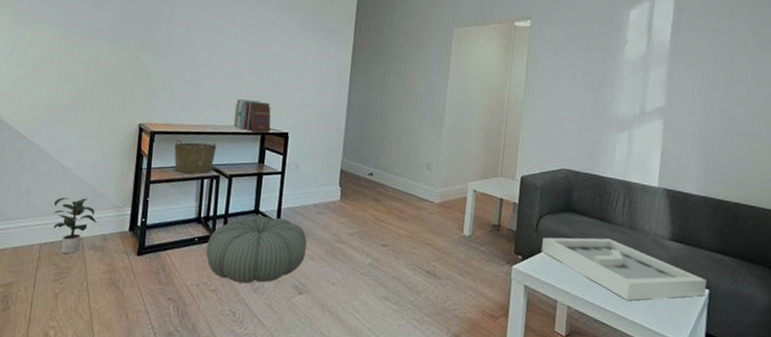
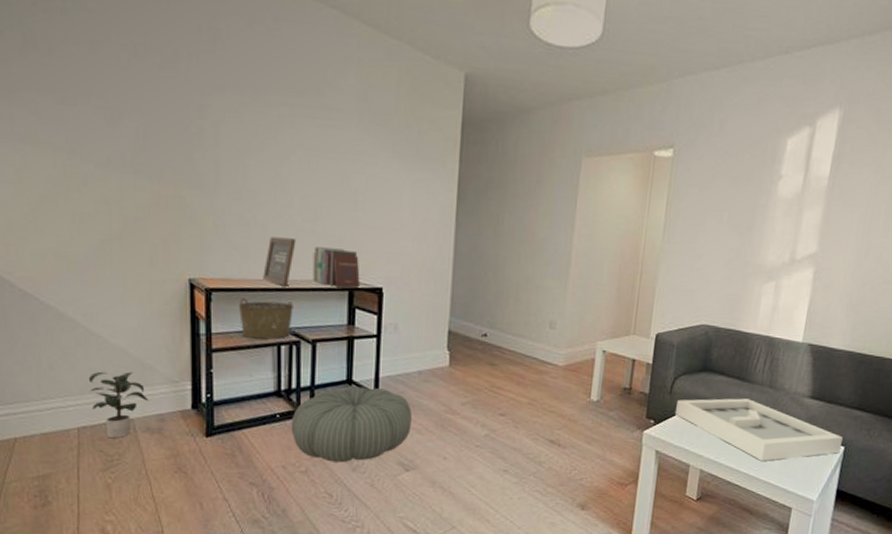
picture frame: none [195,91,223,131] -> present [263,236,296,286]

